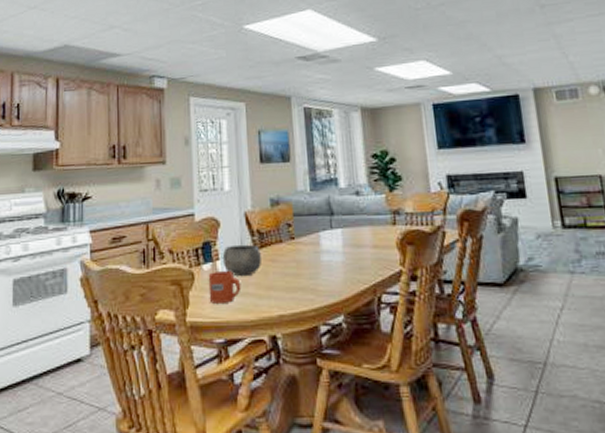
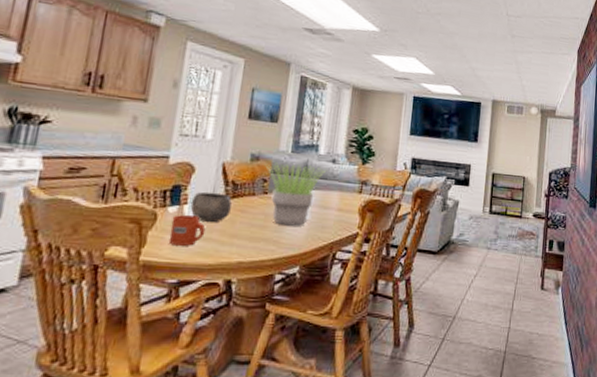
potted plant: none [285,202,352,271] -> present [264,163,327,226]

